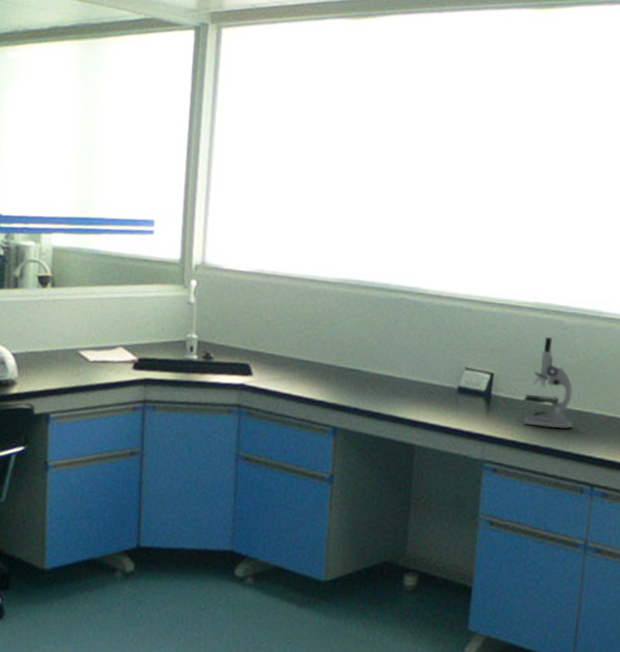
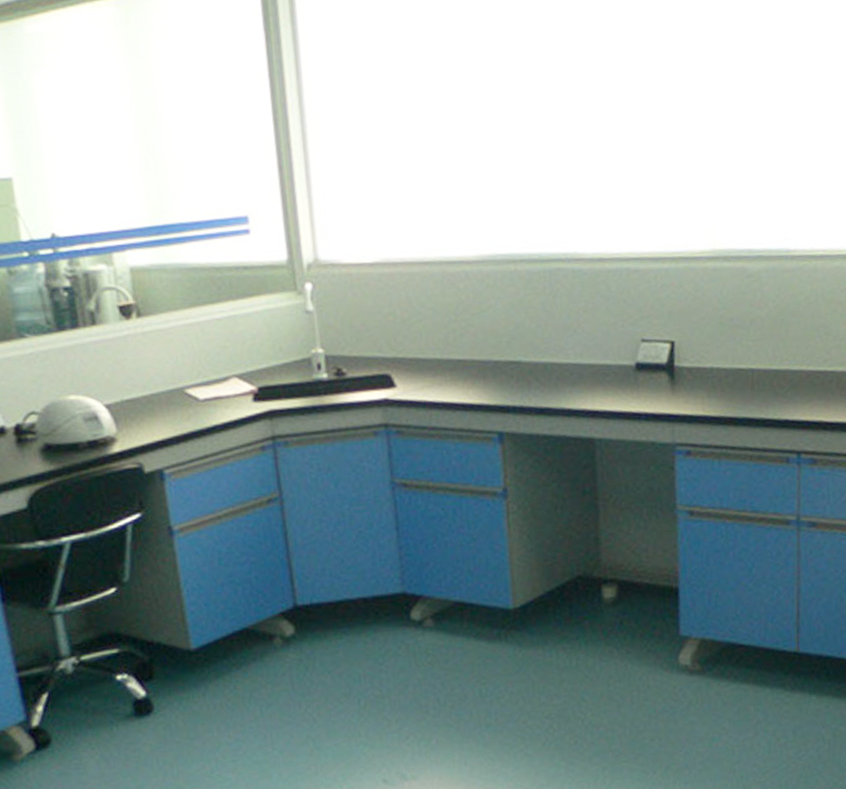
microscope: present [523,337,573,429] -> none [711,289,771,395]

